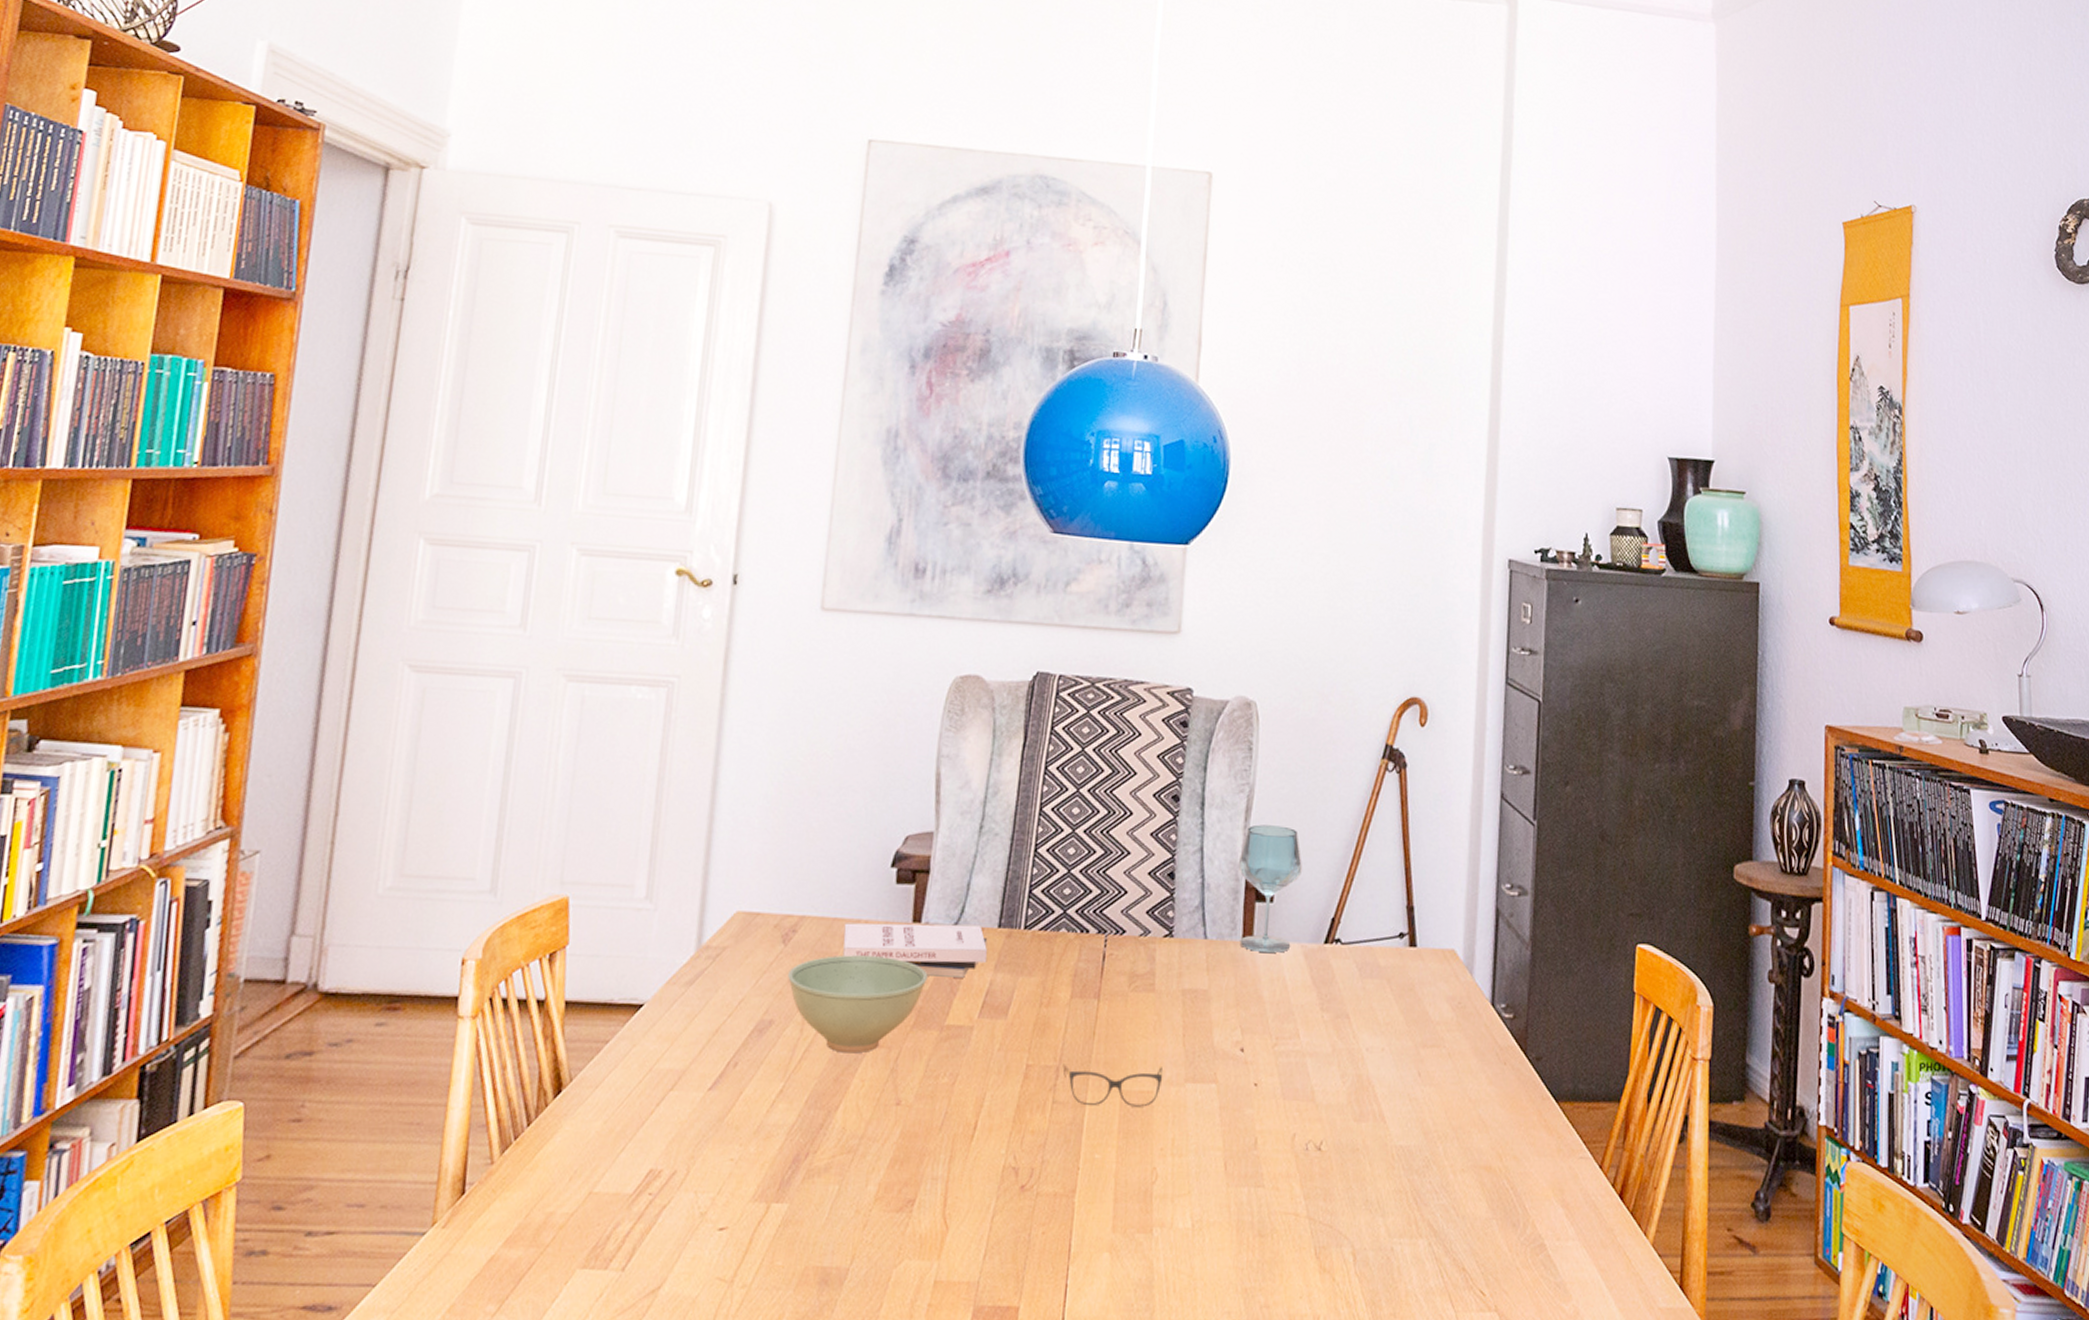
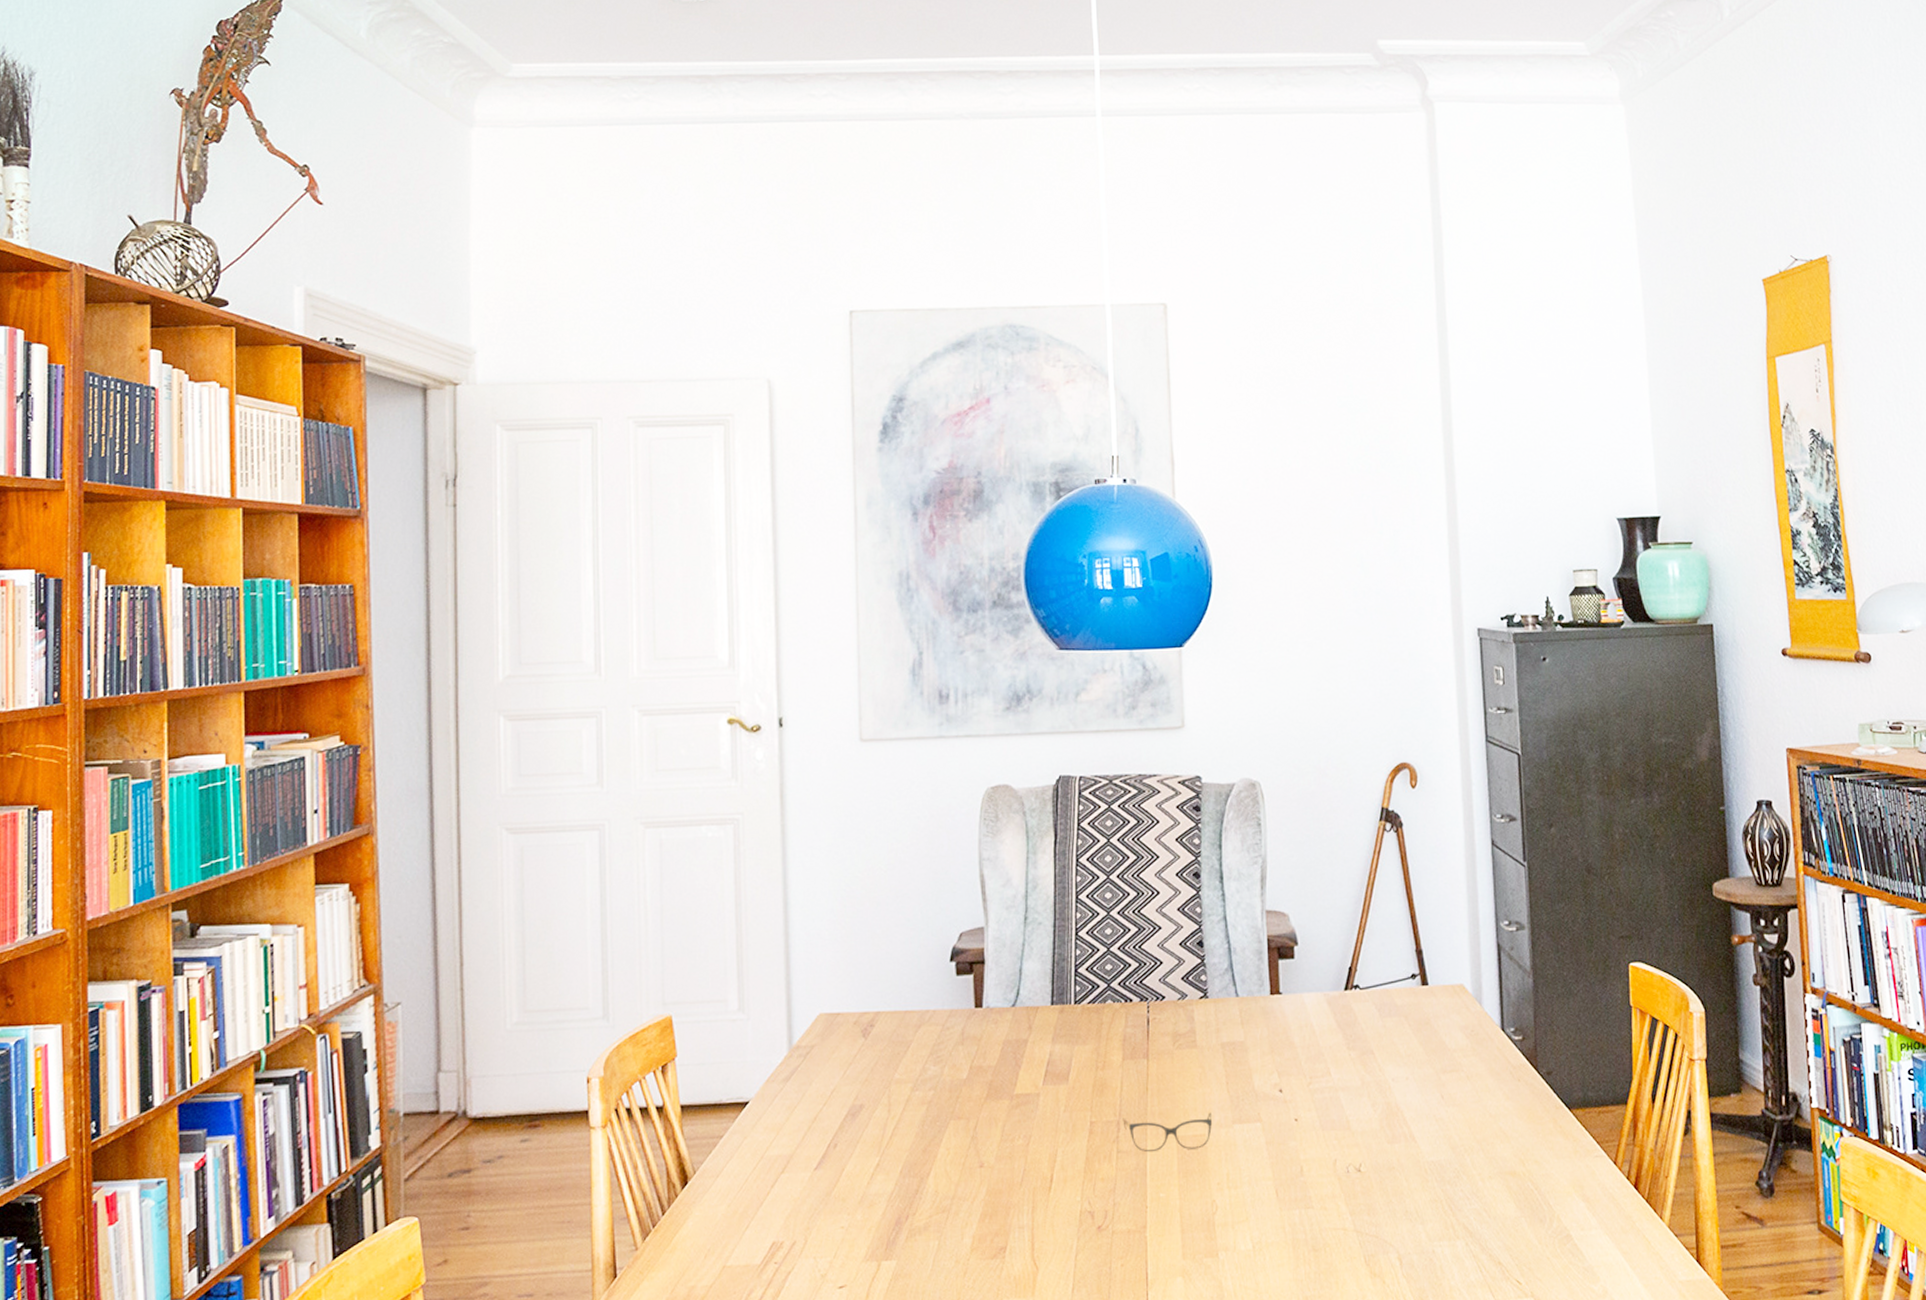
bowl: present [788,955,928,1054] -> none [871,1040,994,1127]
books: present [842,923,988,978] -> none [915,1005,1045,1053]
wine glass: present [1238,824,1302,953] -> none [1259,890,1317,1003]

